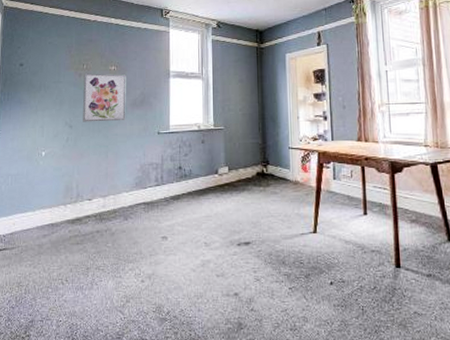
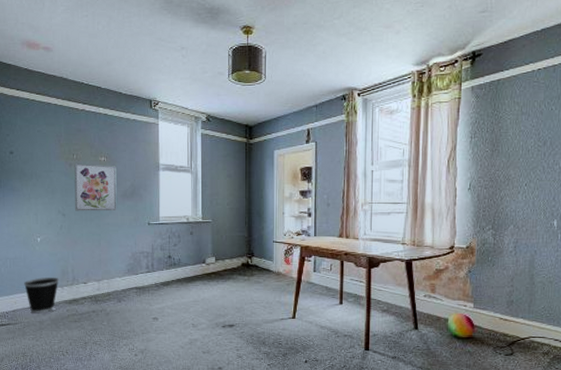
wastebasket: none [24,194,63,236] -> present [23,277,59,314]

